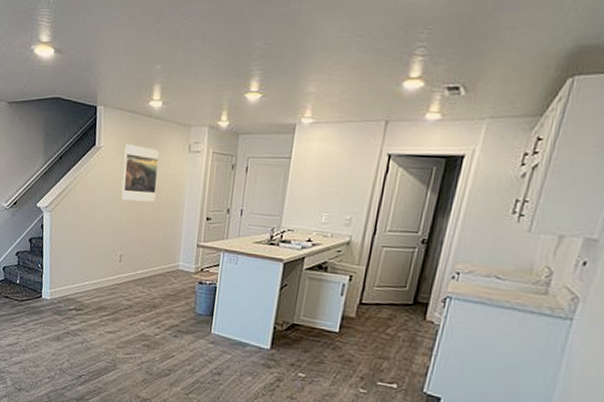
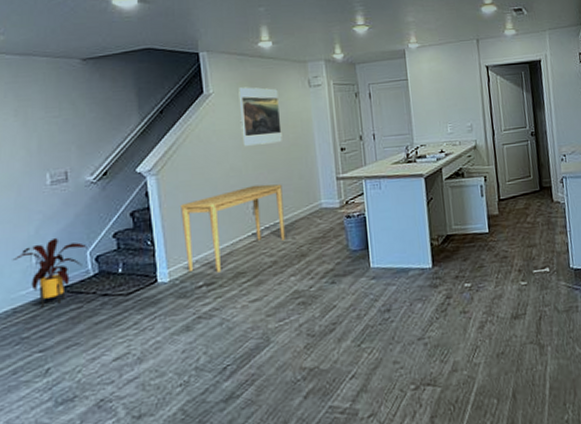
console table: none [64,236,148,302] -> present [181,184,285,273]

